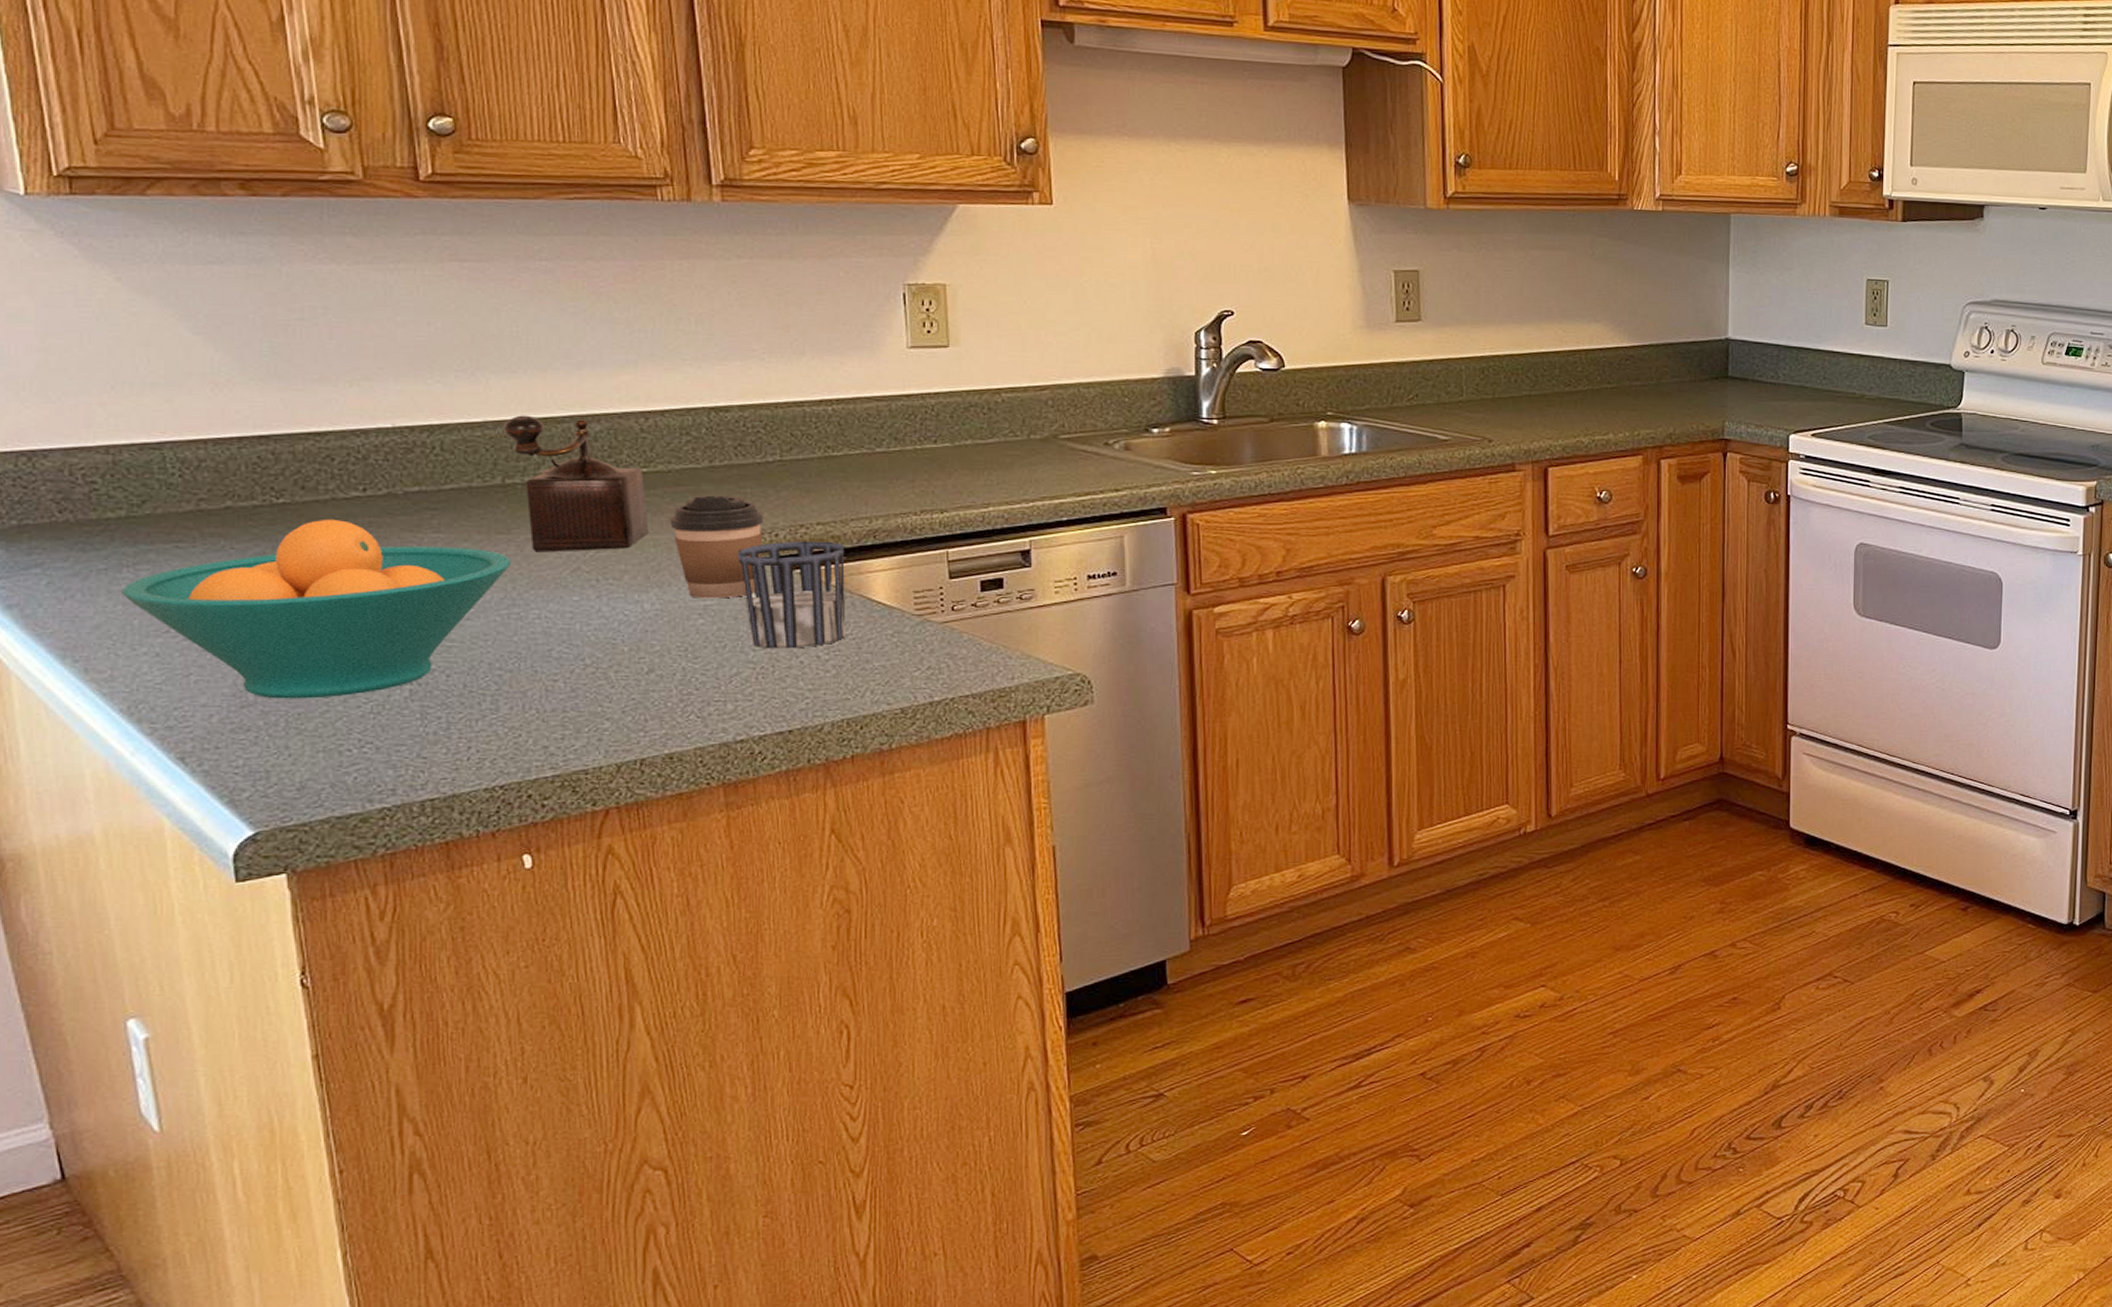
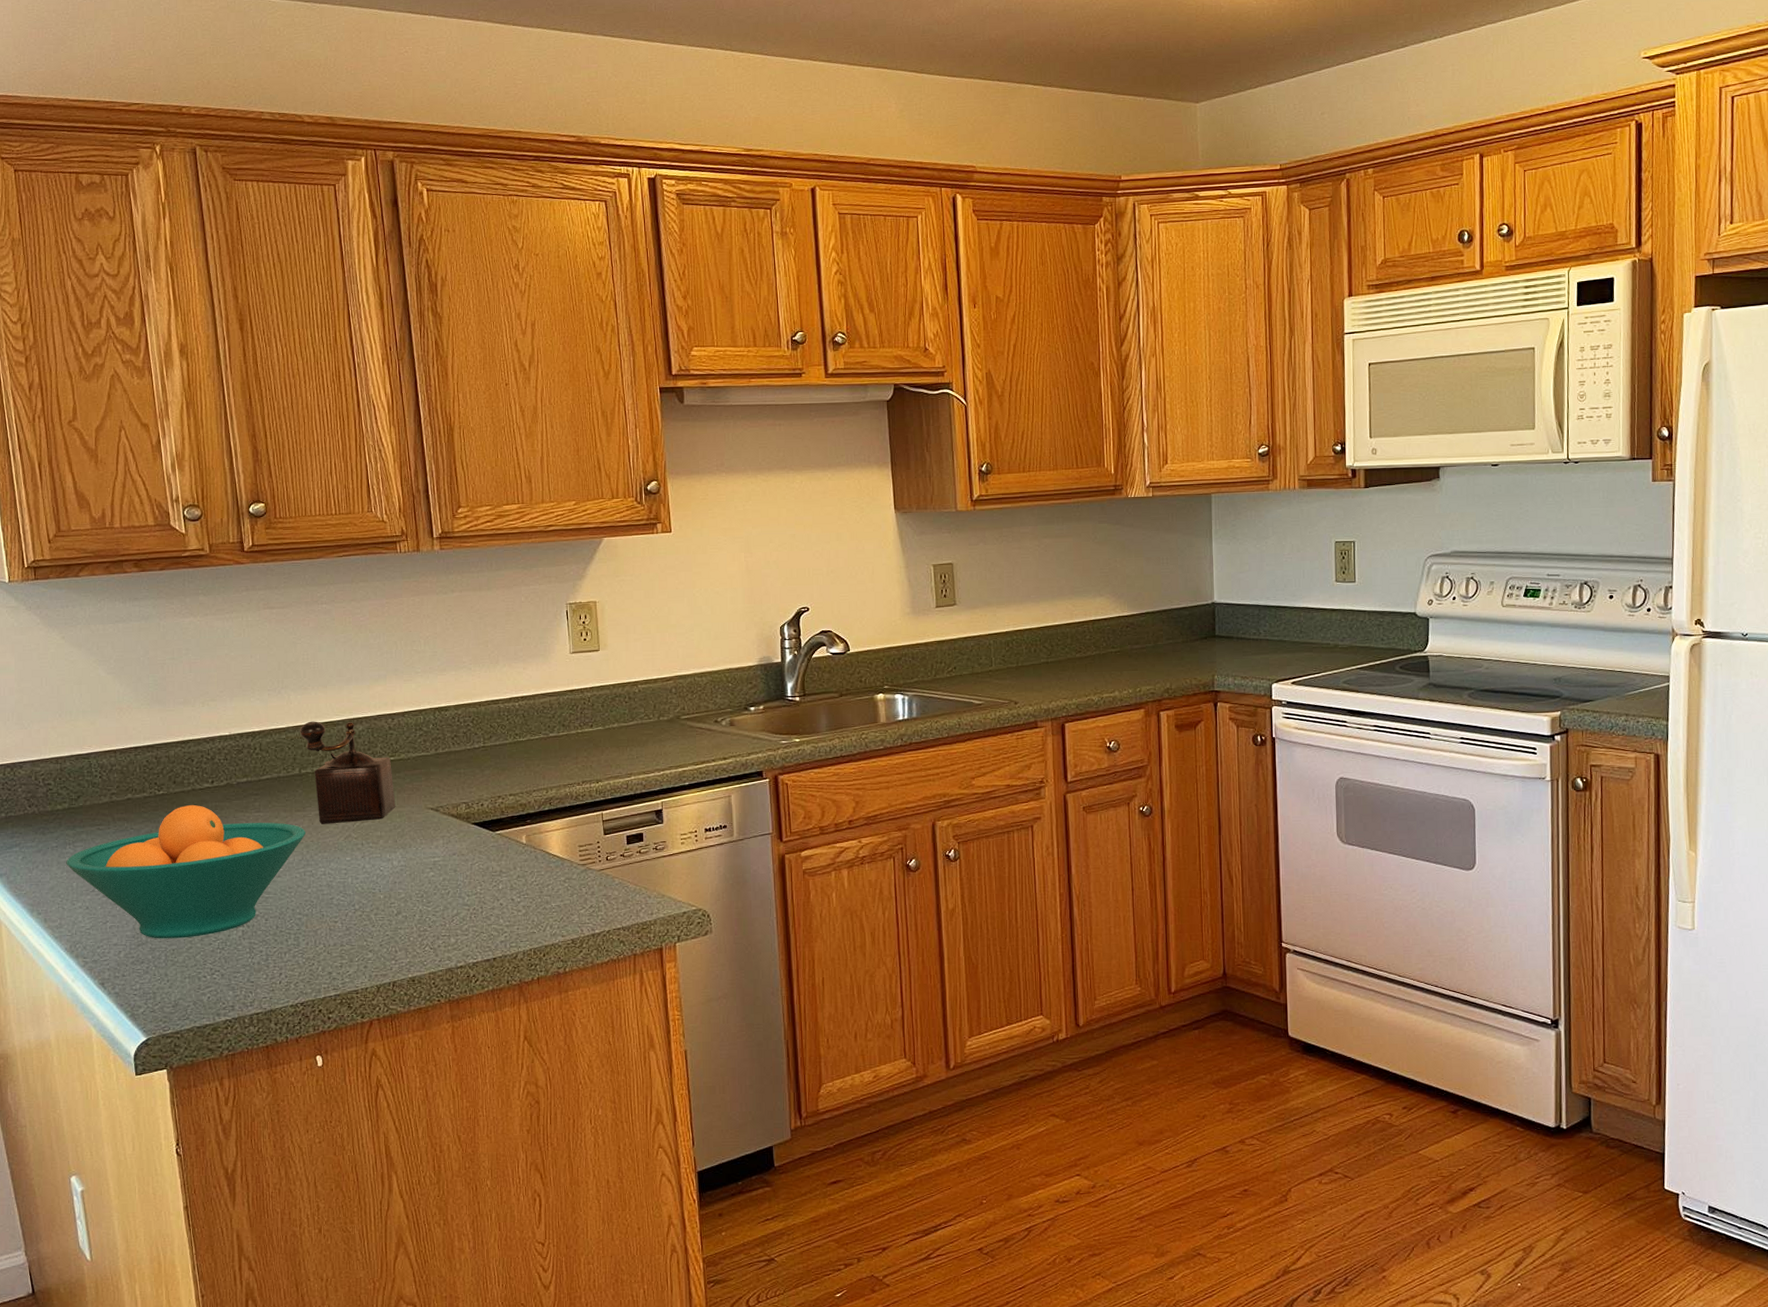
coffee cup: present [670,495,763,599] -> none [409,775,473,856]
cup: present [738,541,846,649] -> none [456,808,532,894]

